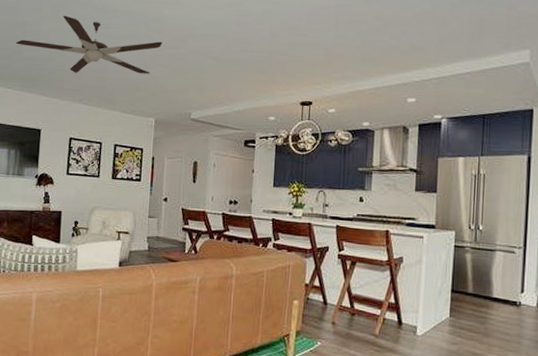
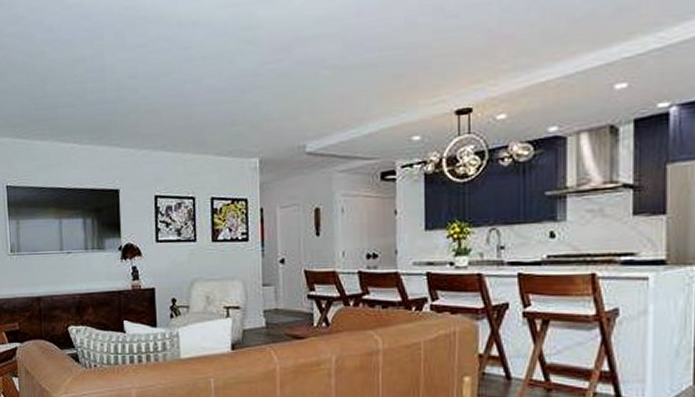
ceiling fan: present [16,15,163,74] -> none [77,39,260,113]

